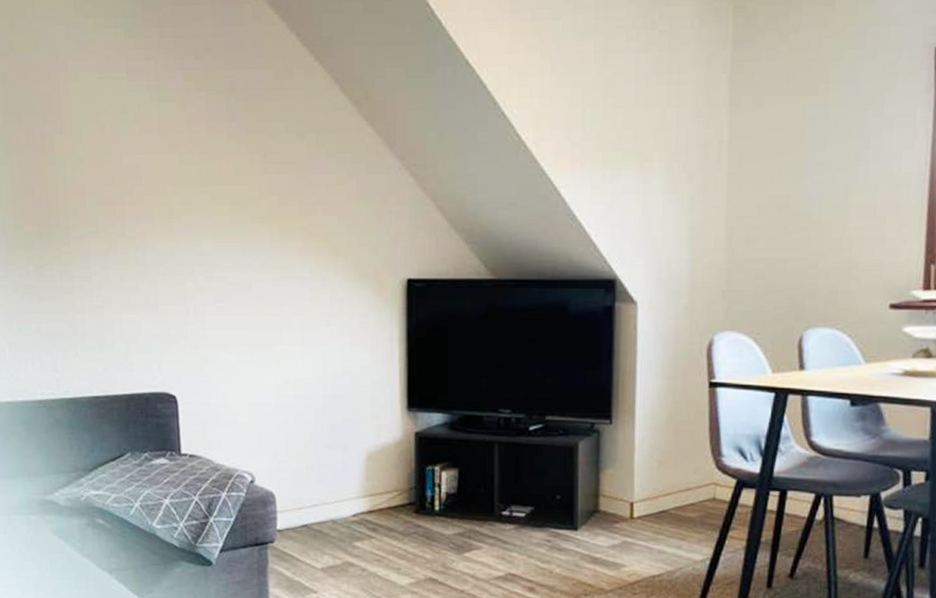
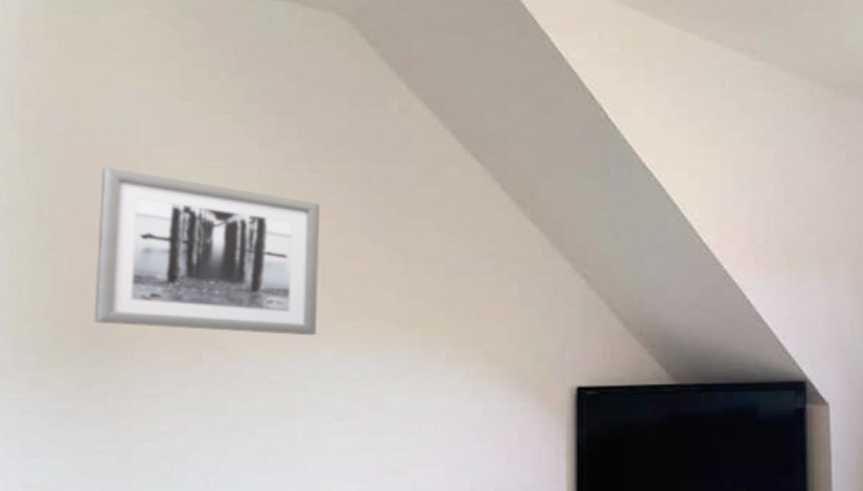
wall art: none [34,82,198,229] -> present [93,168,321,336]

